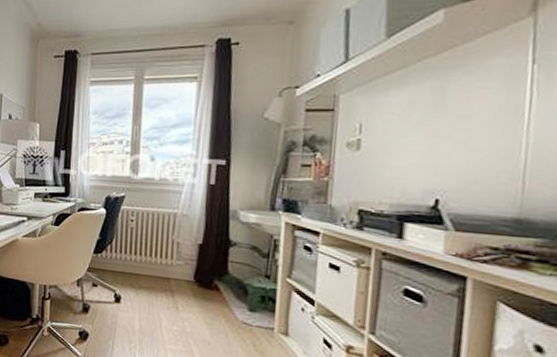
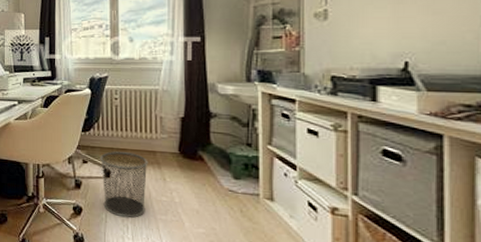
waste bin: none [111,276,162,346] -> present [100,151,148,218]

